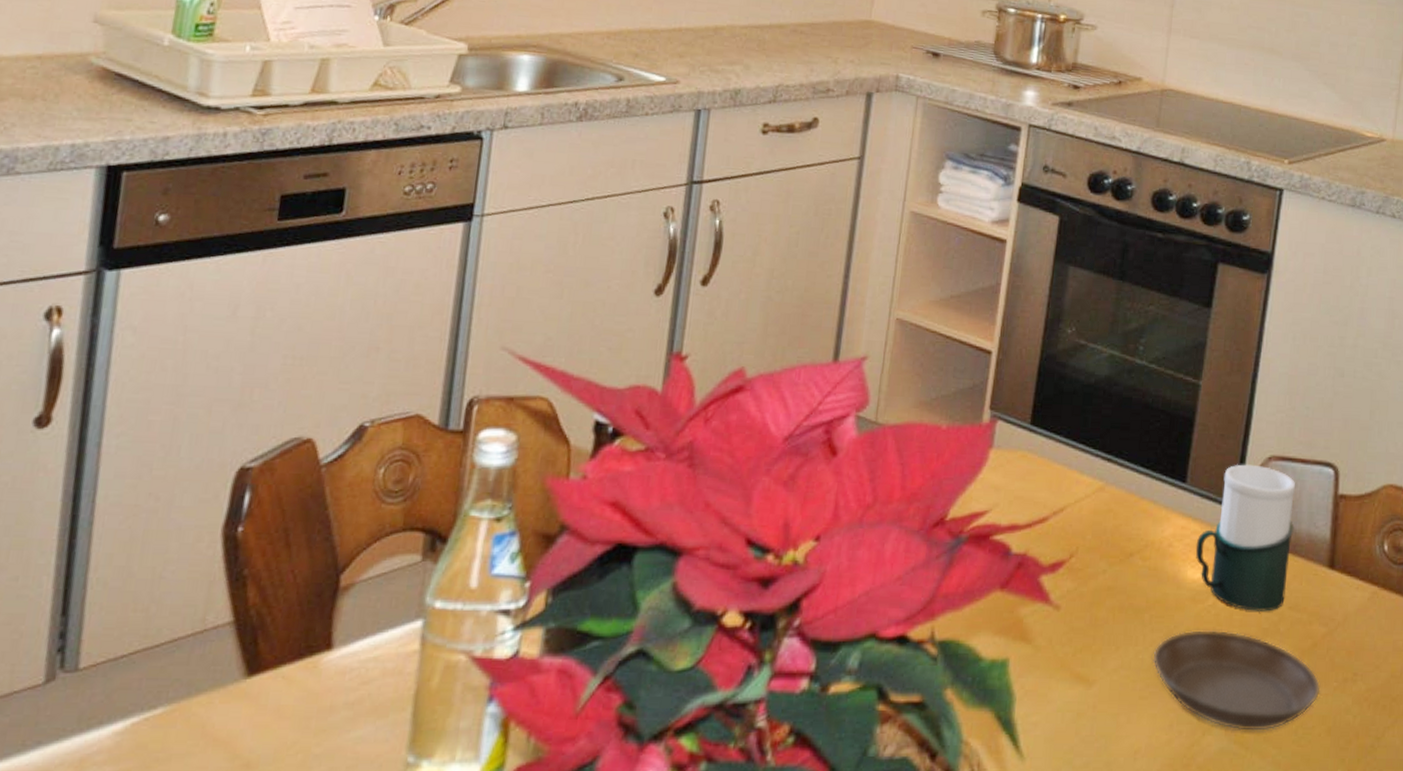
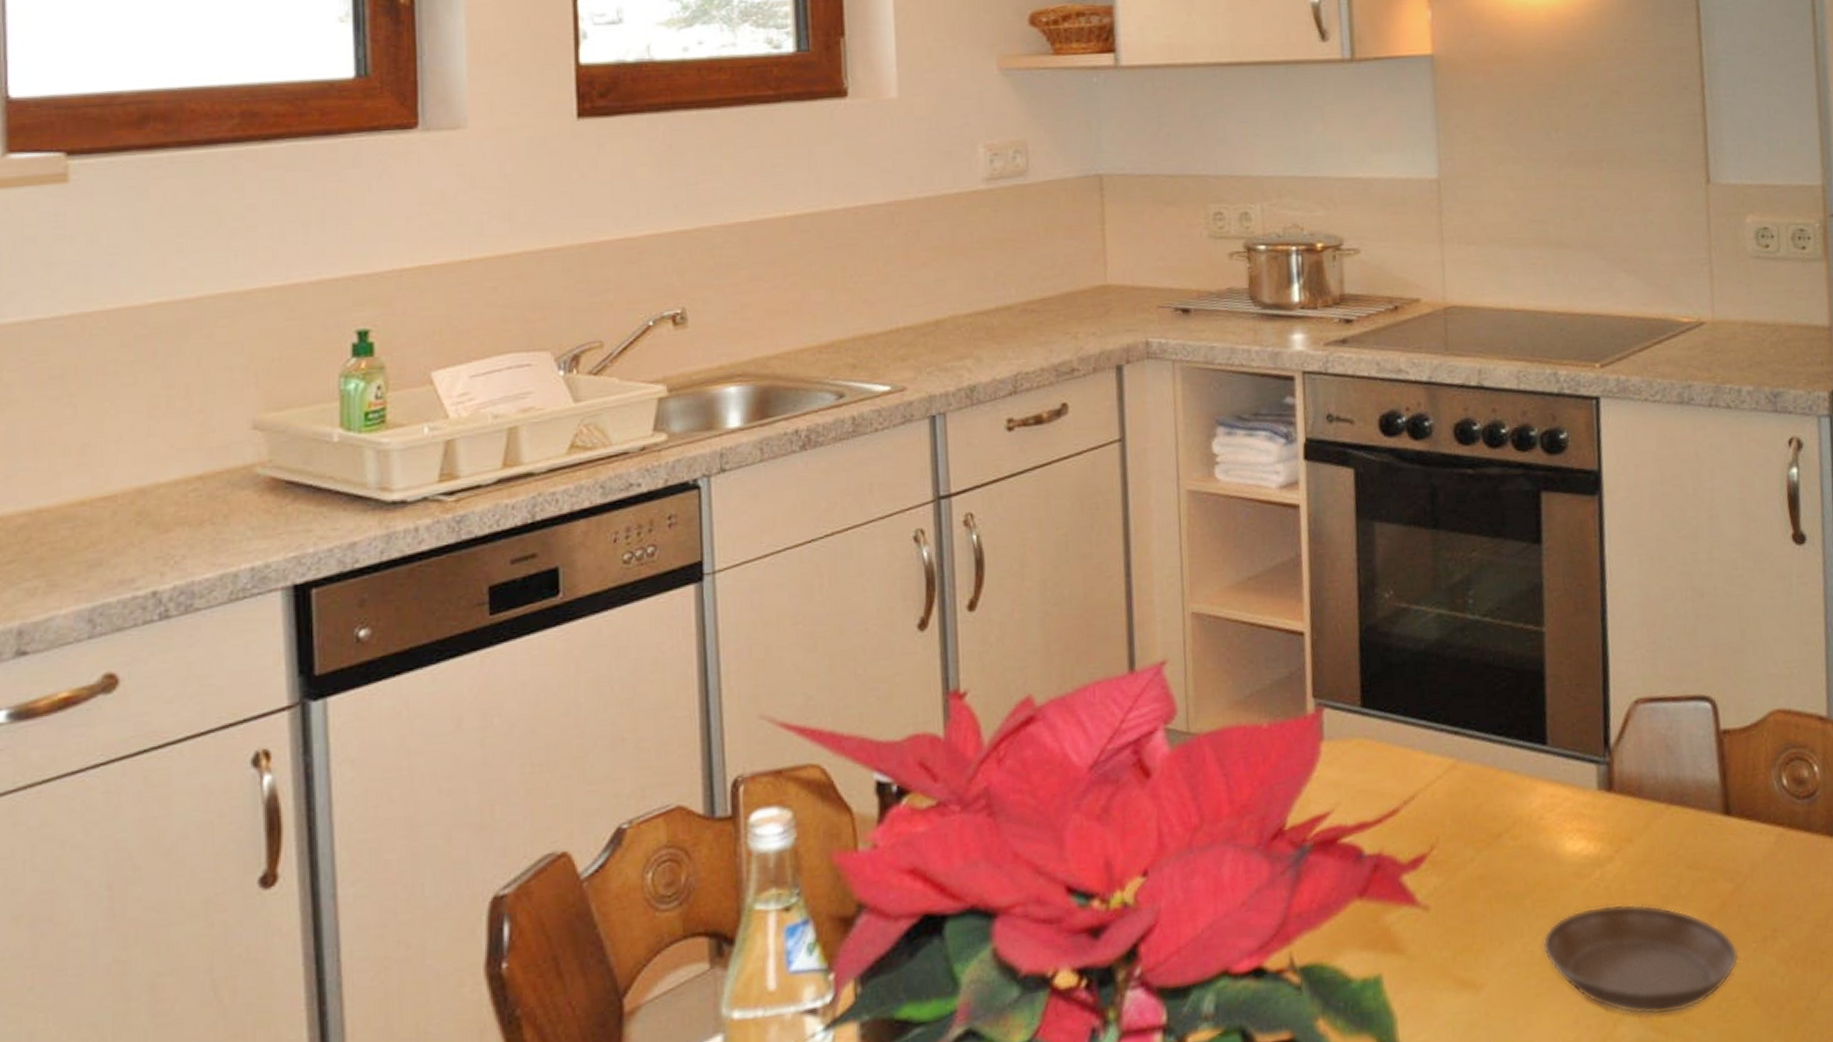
cup: present [1195,464,1296,612] -> none [1570,712,1681,879]

